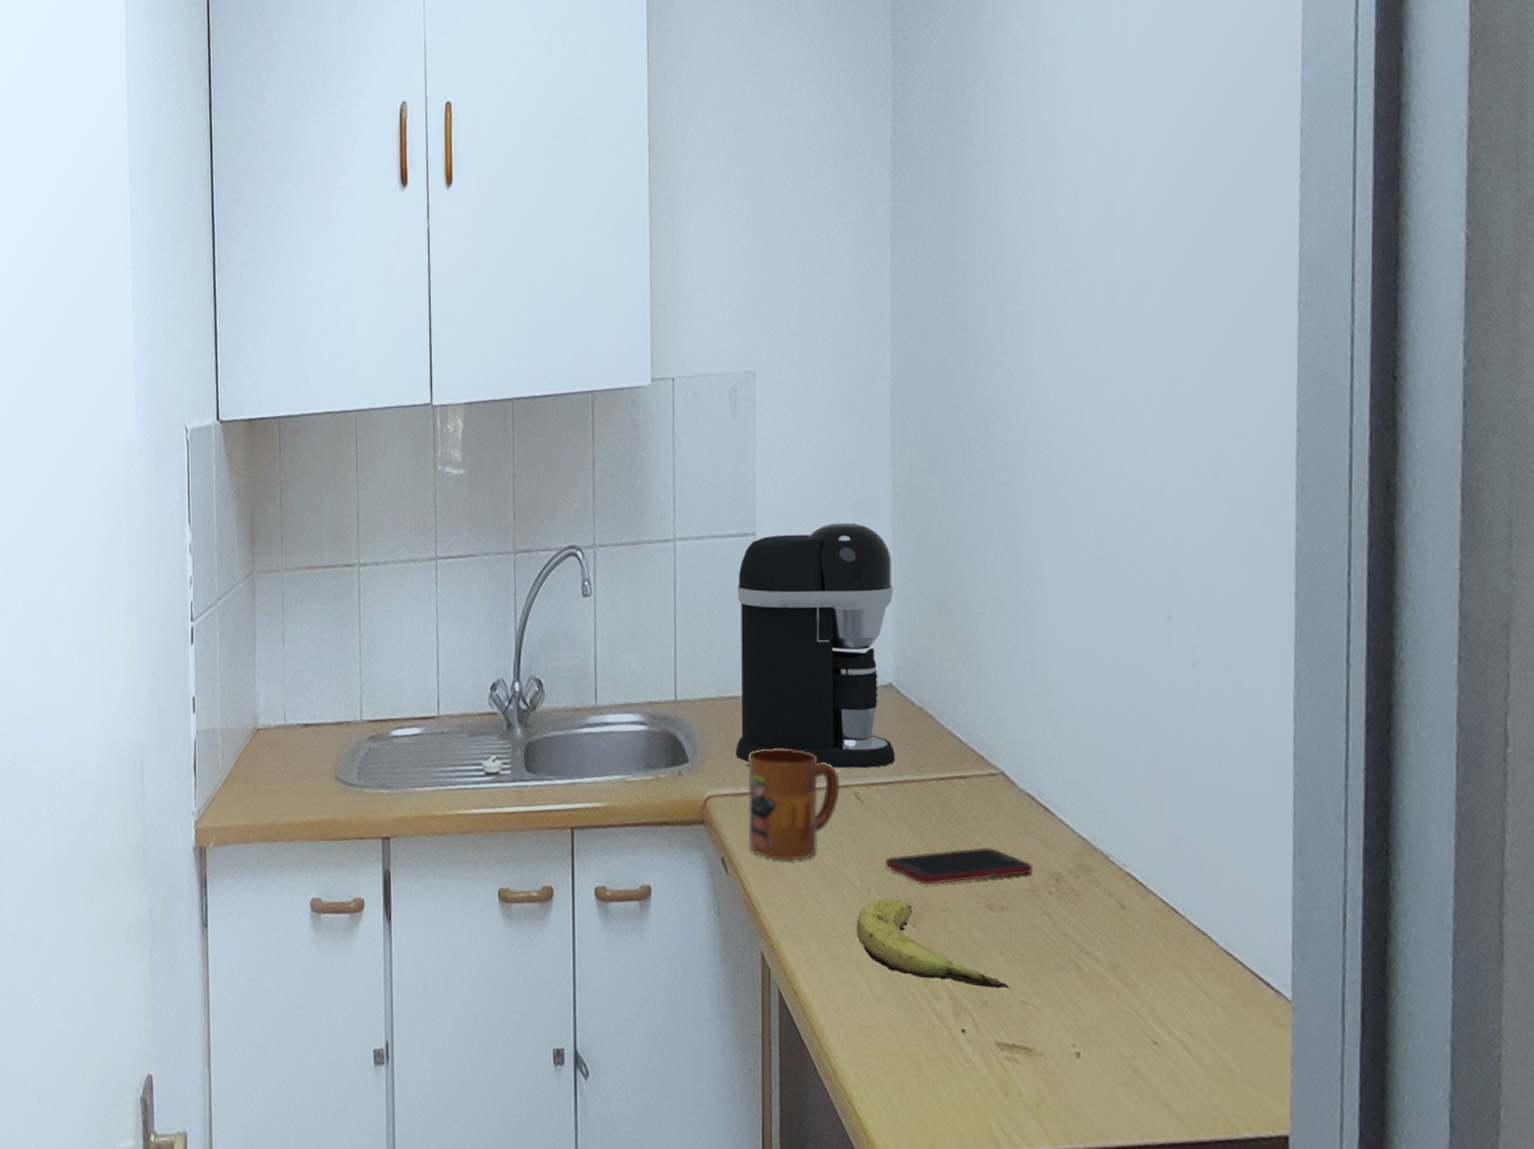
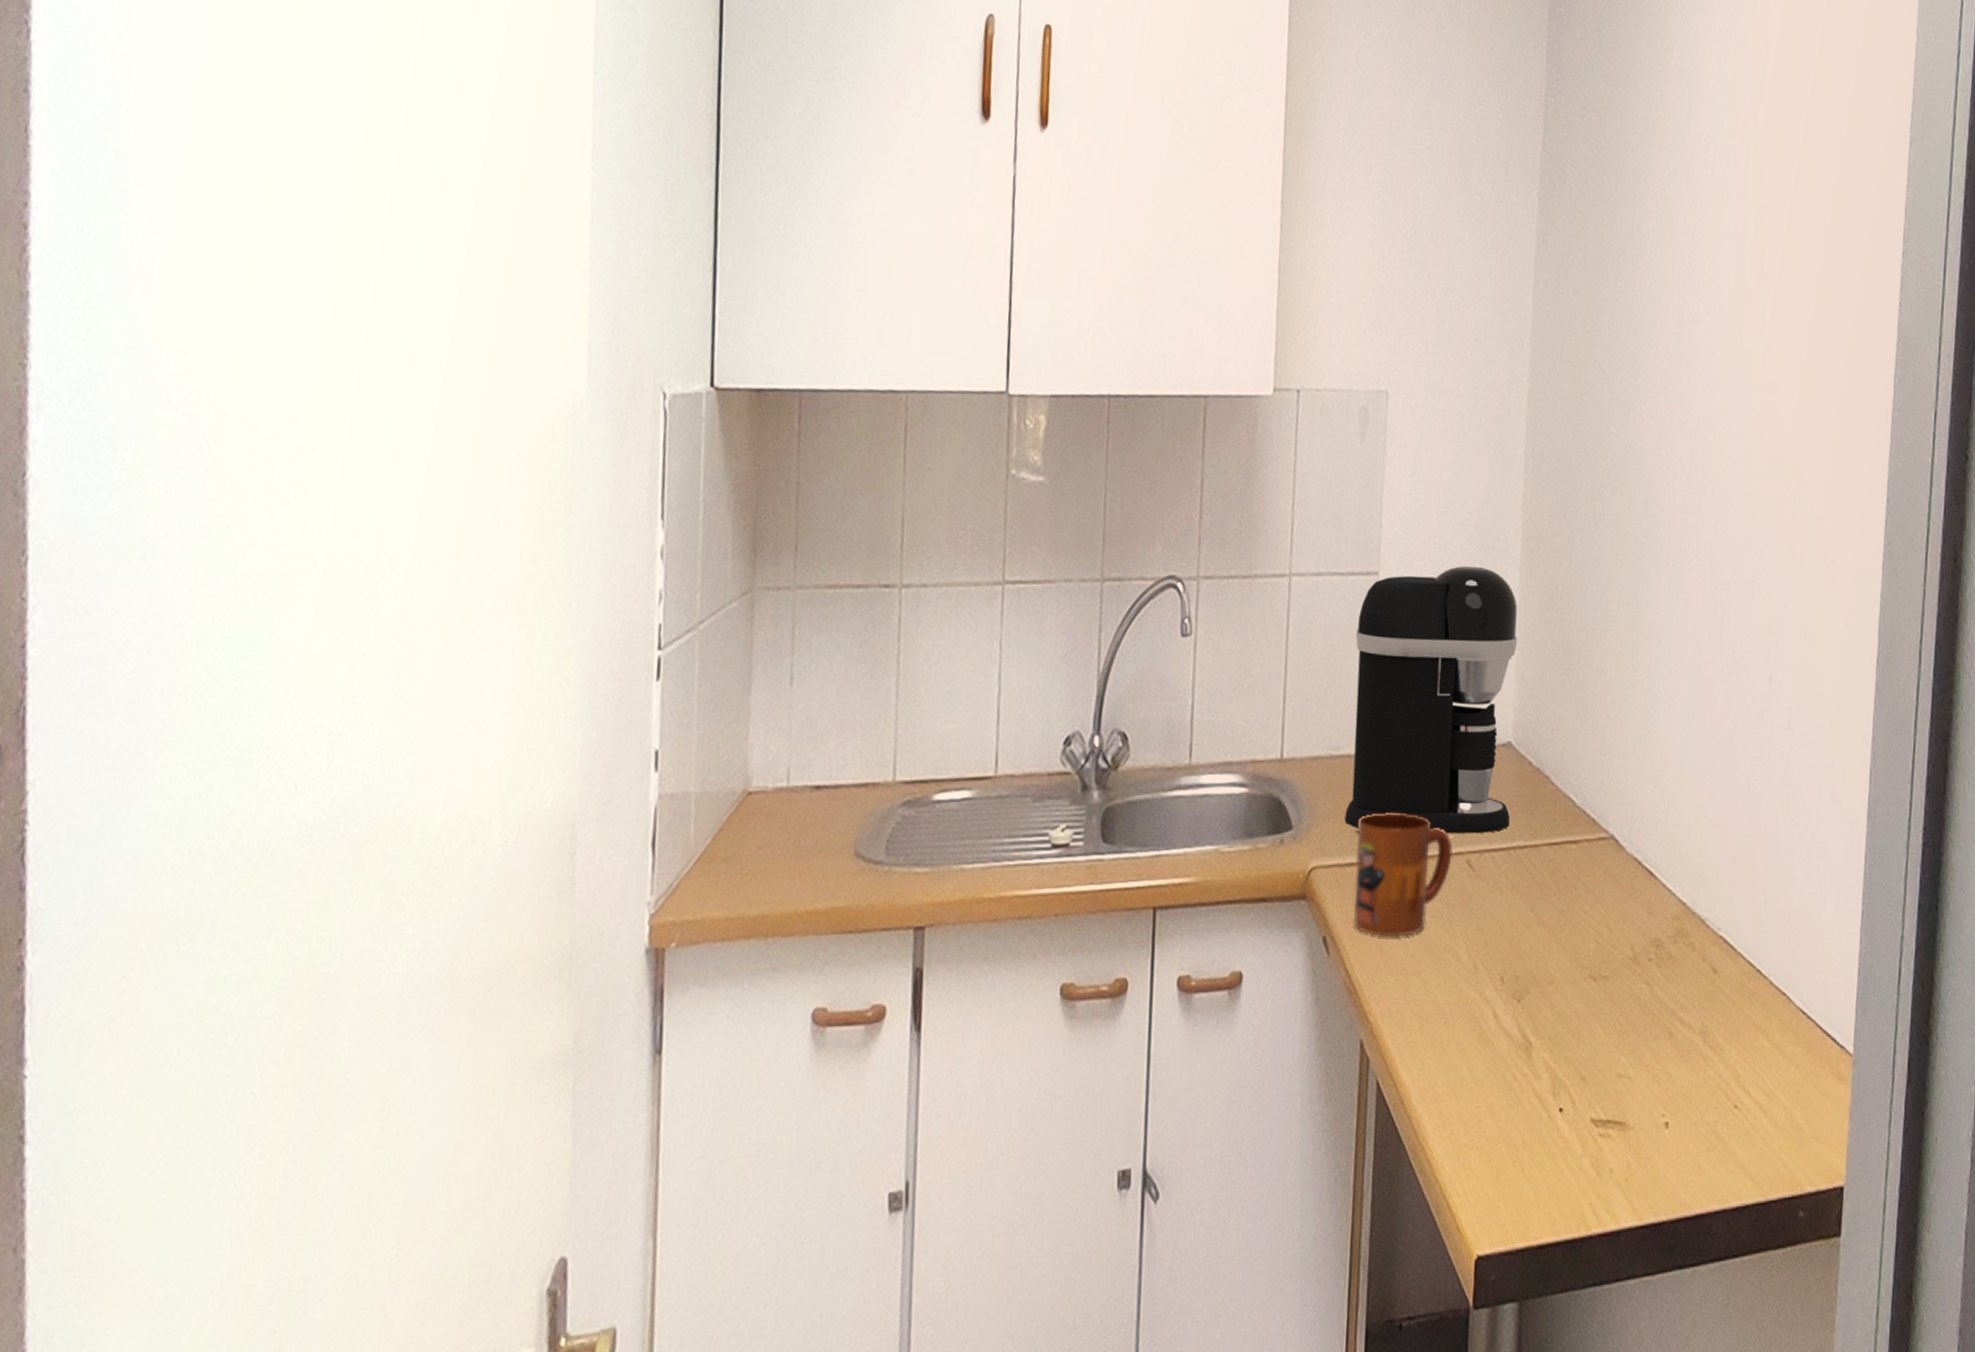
banana: present [856,898,1012,990] -> none [1460,974,1609,1063]
cell phone: present [886,846,1034,885] -> none [1494,914,1636,957]

